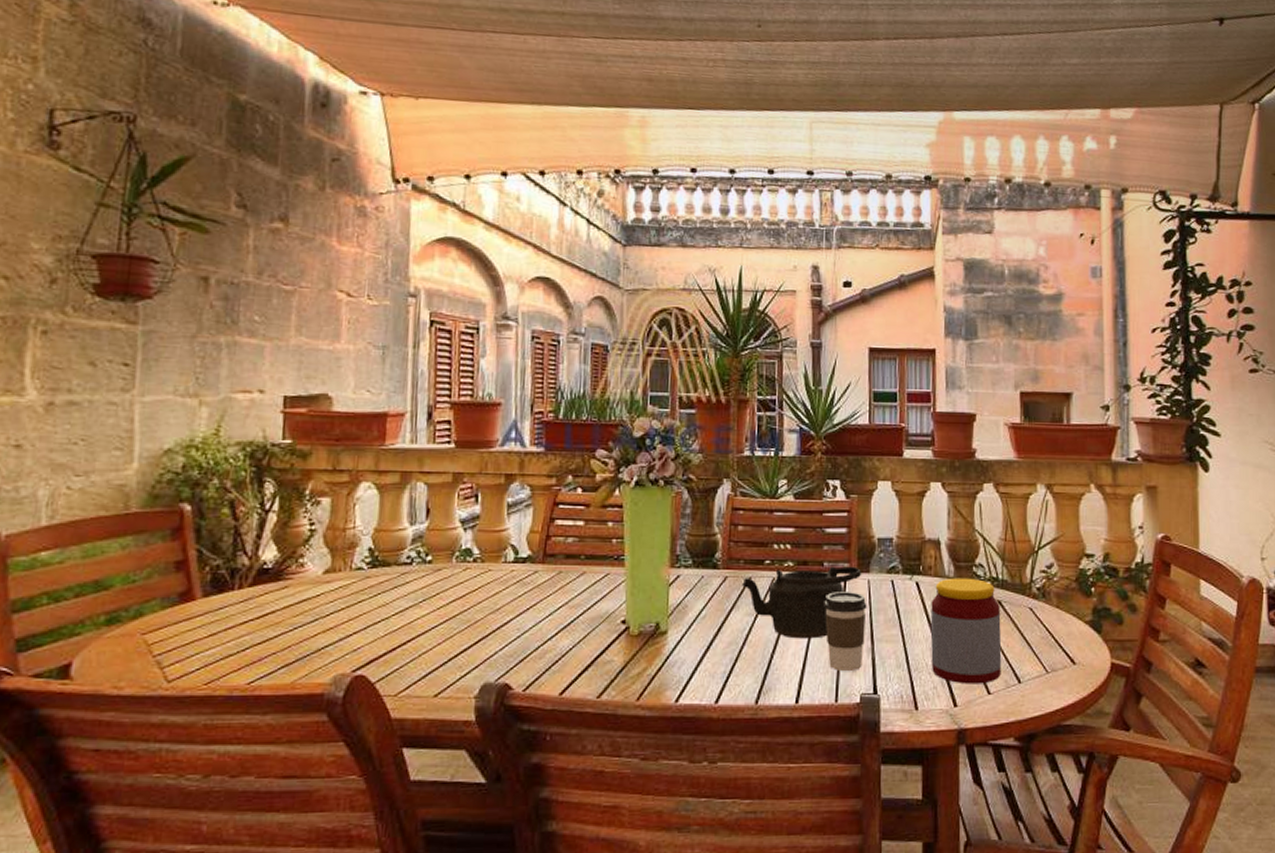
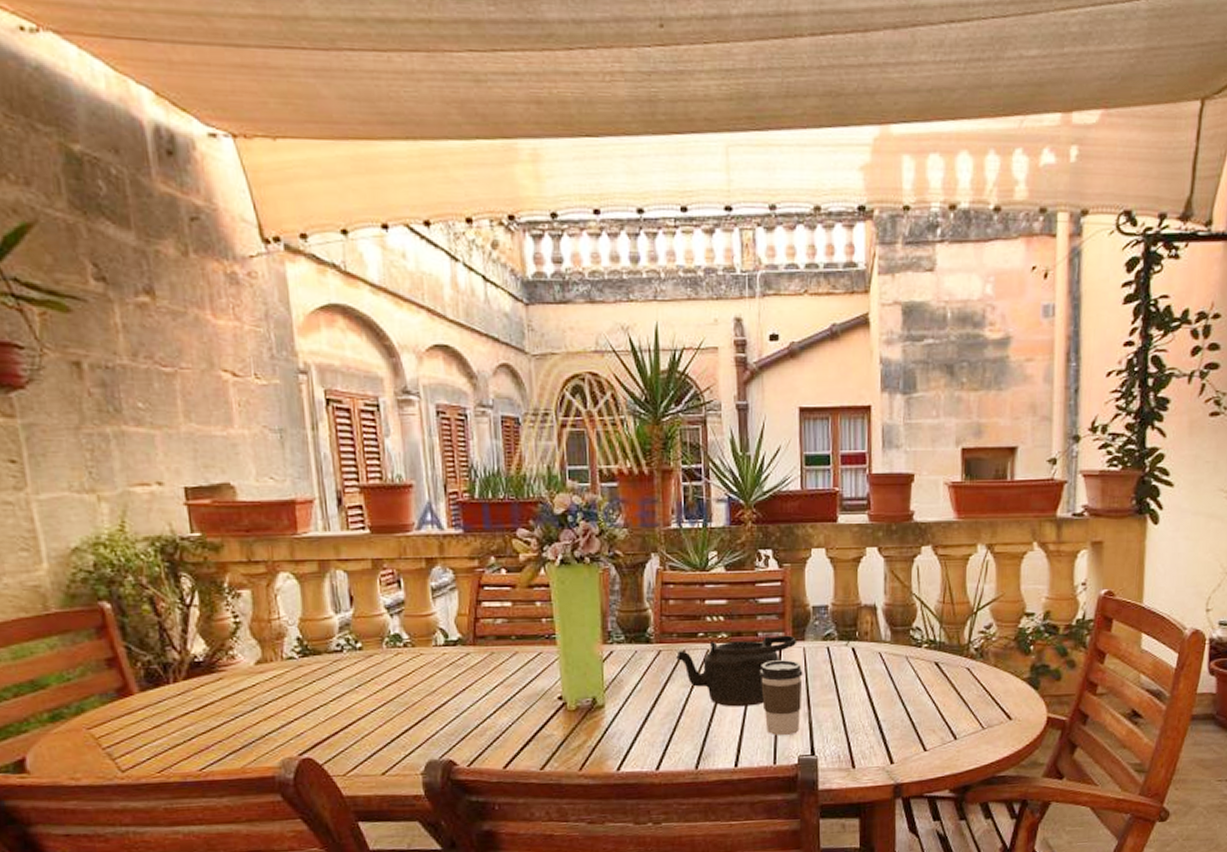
jar: present [930,578,1002,684] -> none [867,641,938,743]

